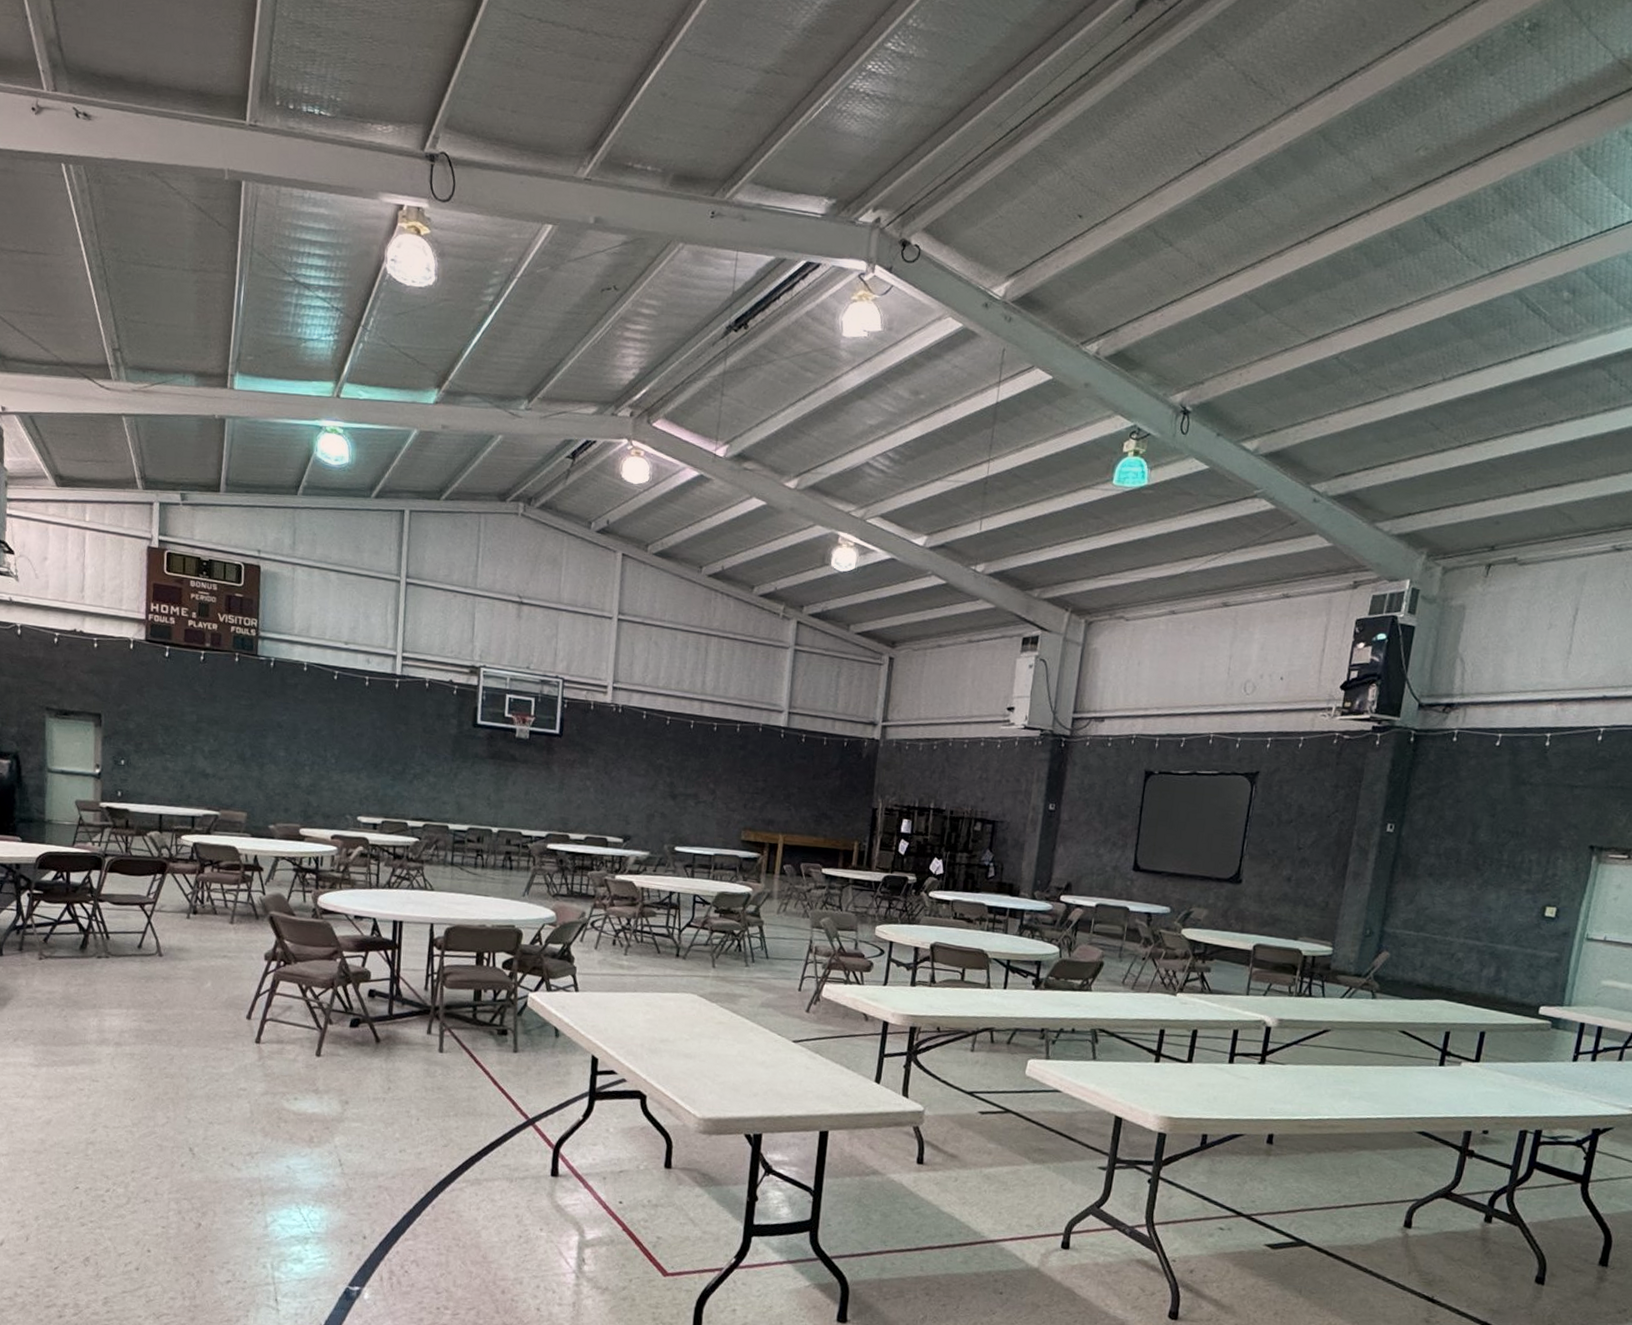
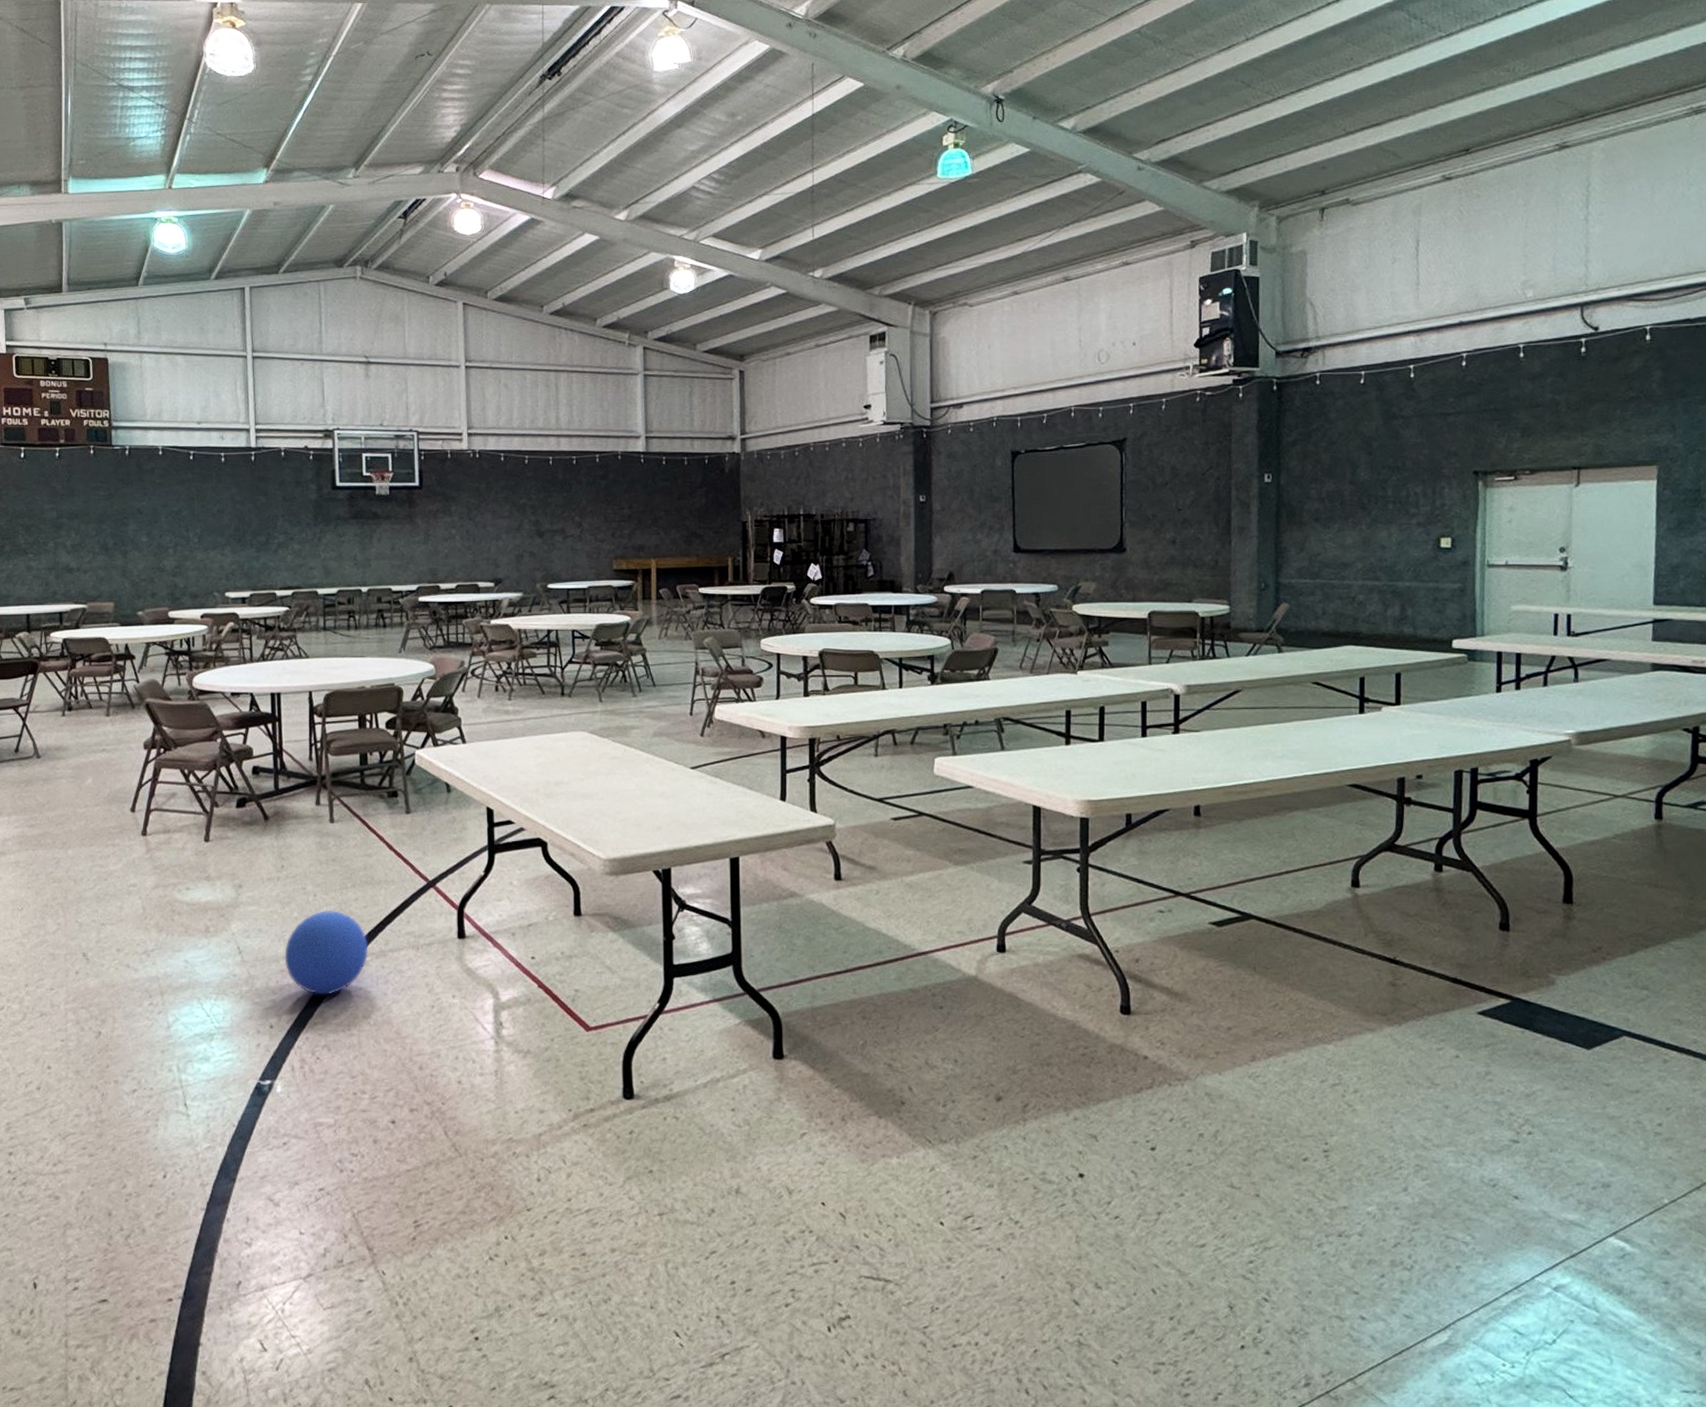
ball: none [382,1135,465,1214] -> present [284,911,369,995]

